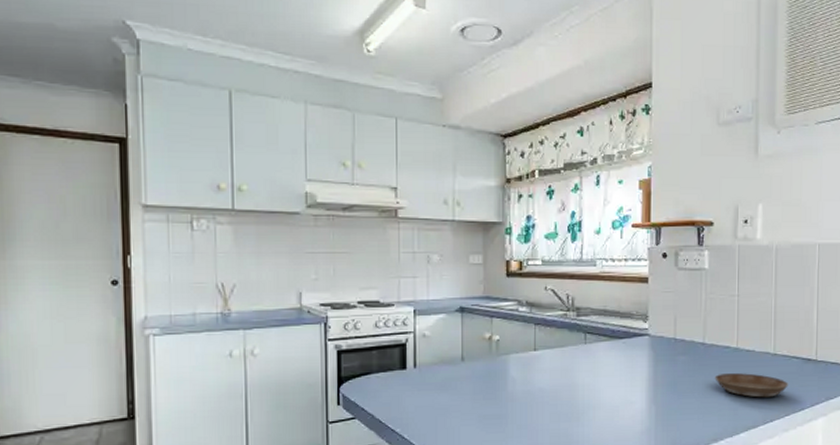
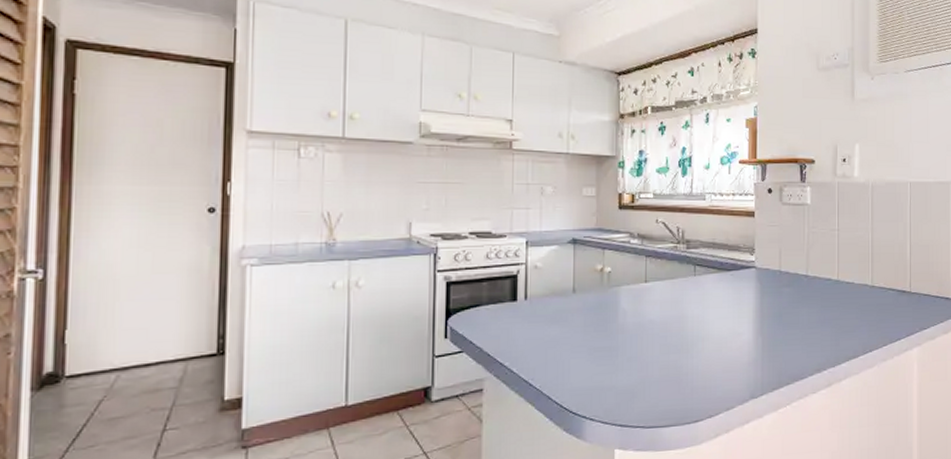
saucer: present [715,373,788,398] -> none [817,304,885,329]

